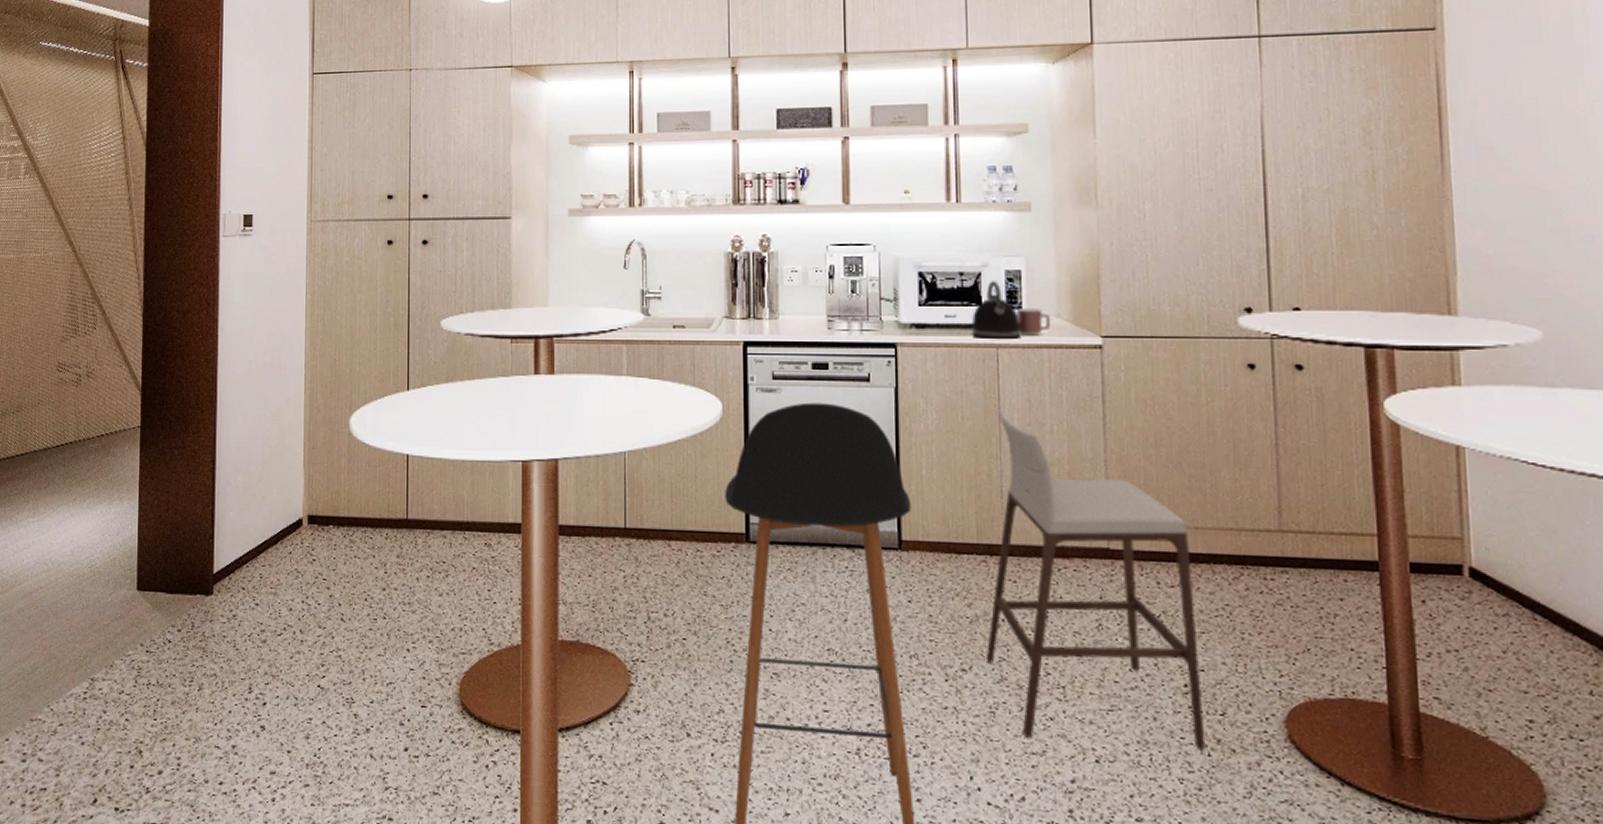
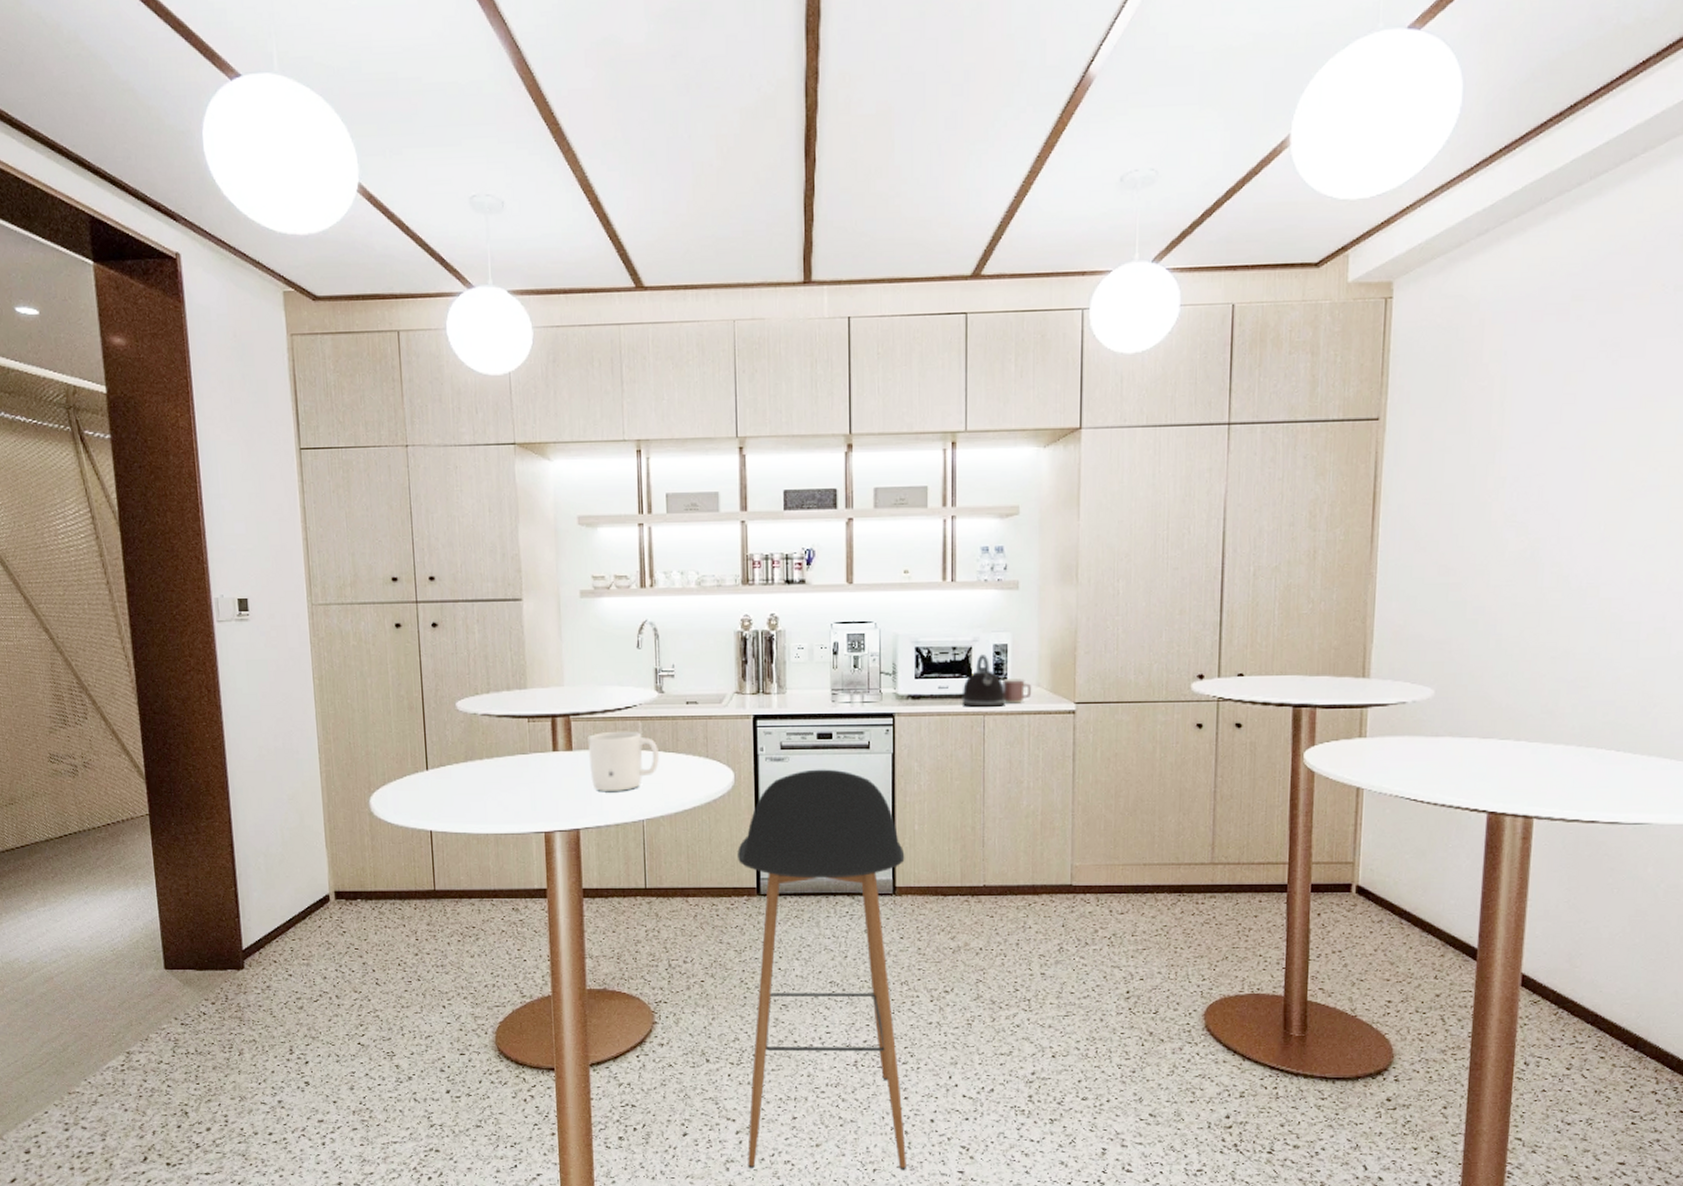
mug: none [570,355,643,419] -> present [587,731,659,791]
bar stool: present [985,409,1206,751] -> none [965,770,1141,1042]

